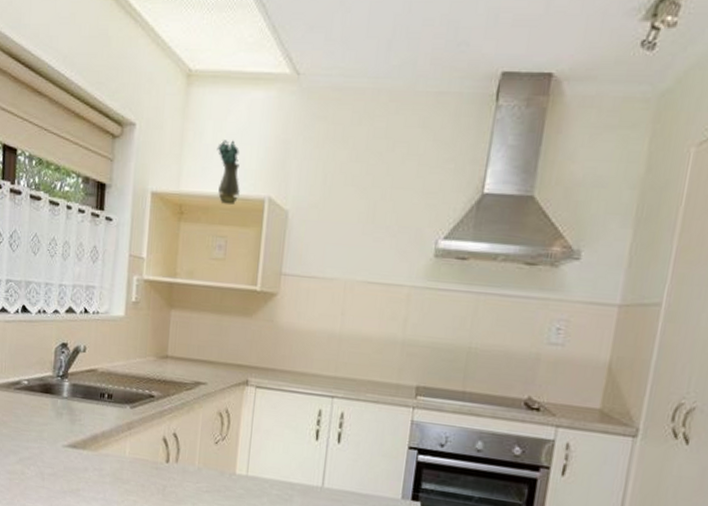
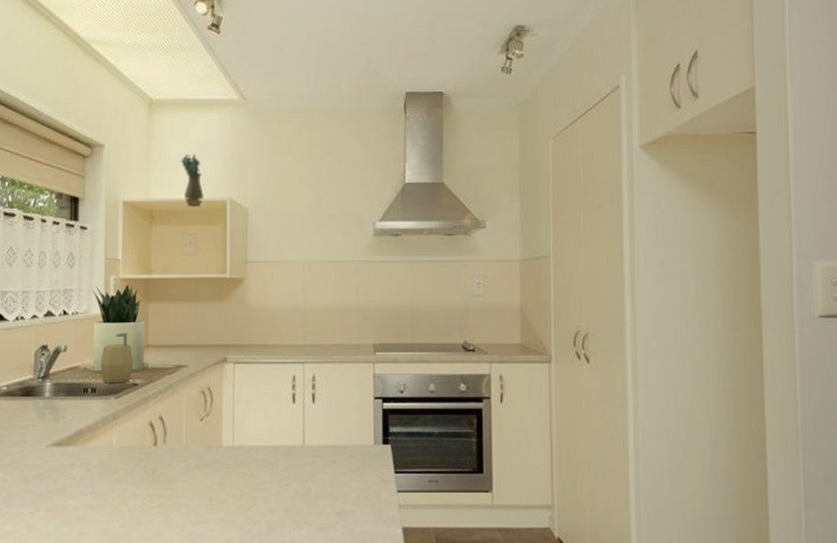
planter: none [104,285,169,383] -> present [86,285,151,374]
soap dispenser: none [118,338,151,393] -> present [101,332,133,384]

